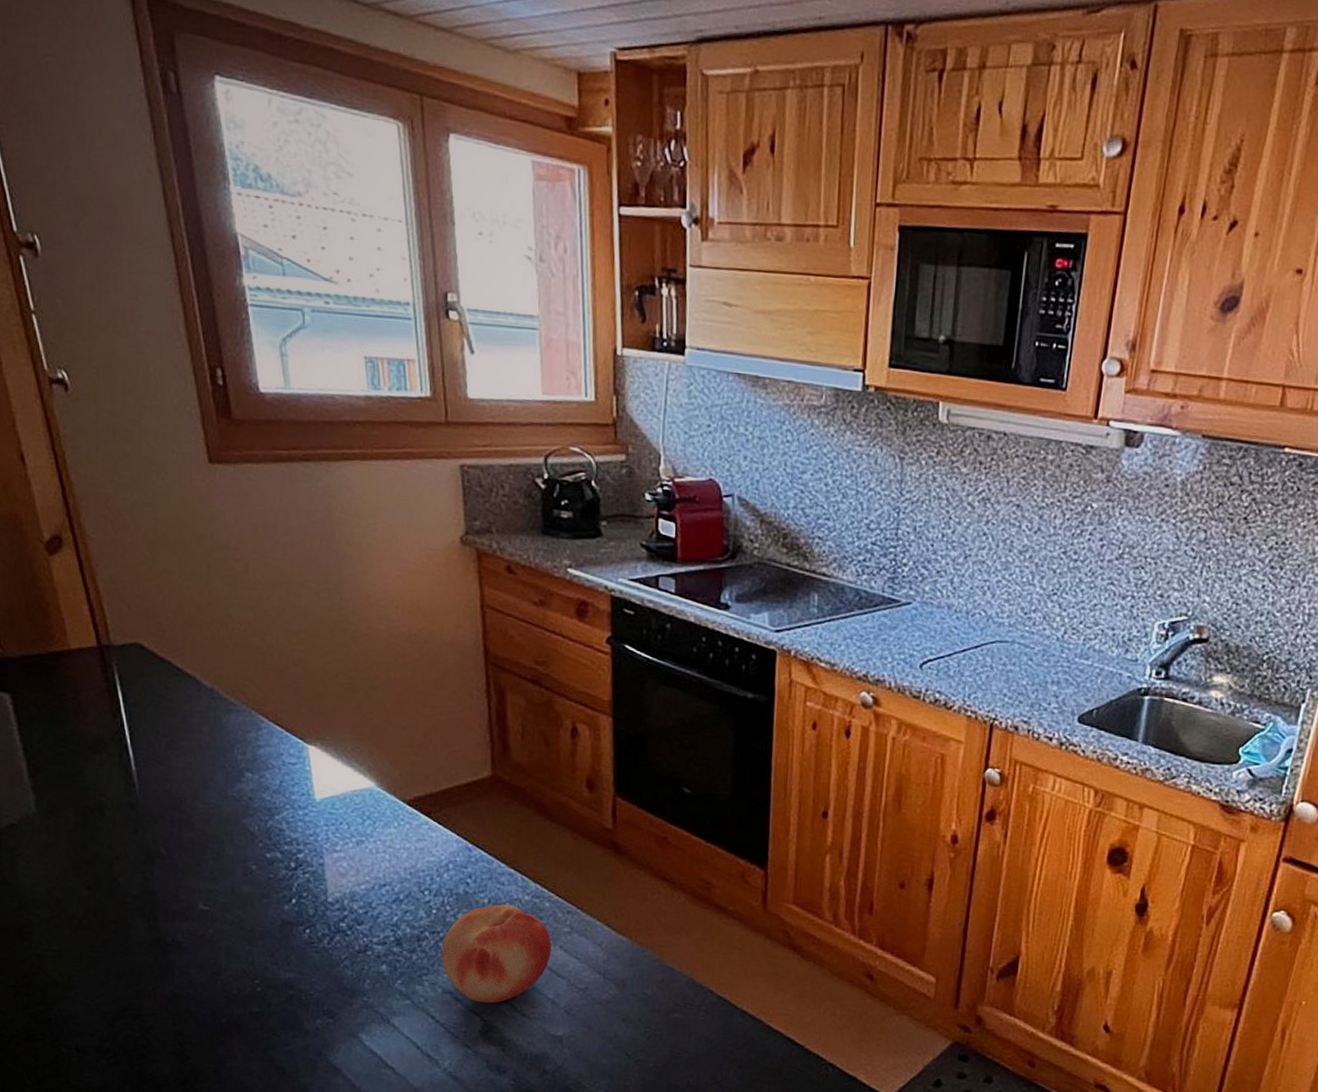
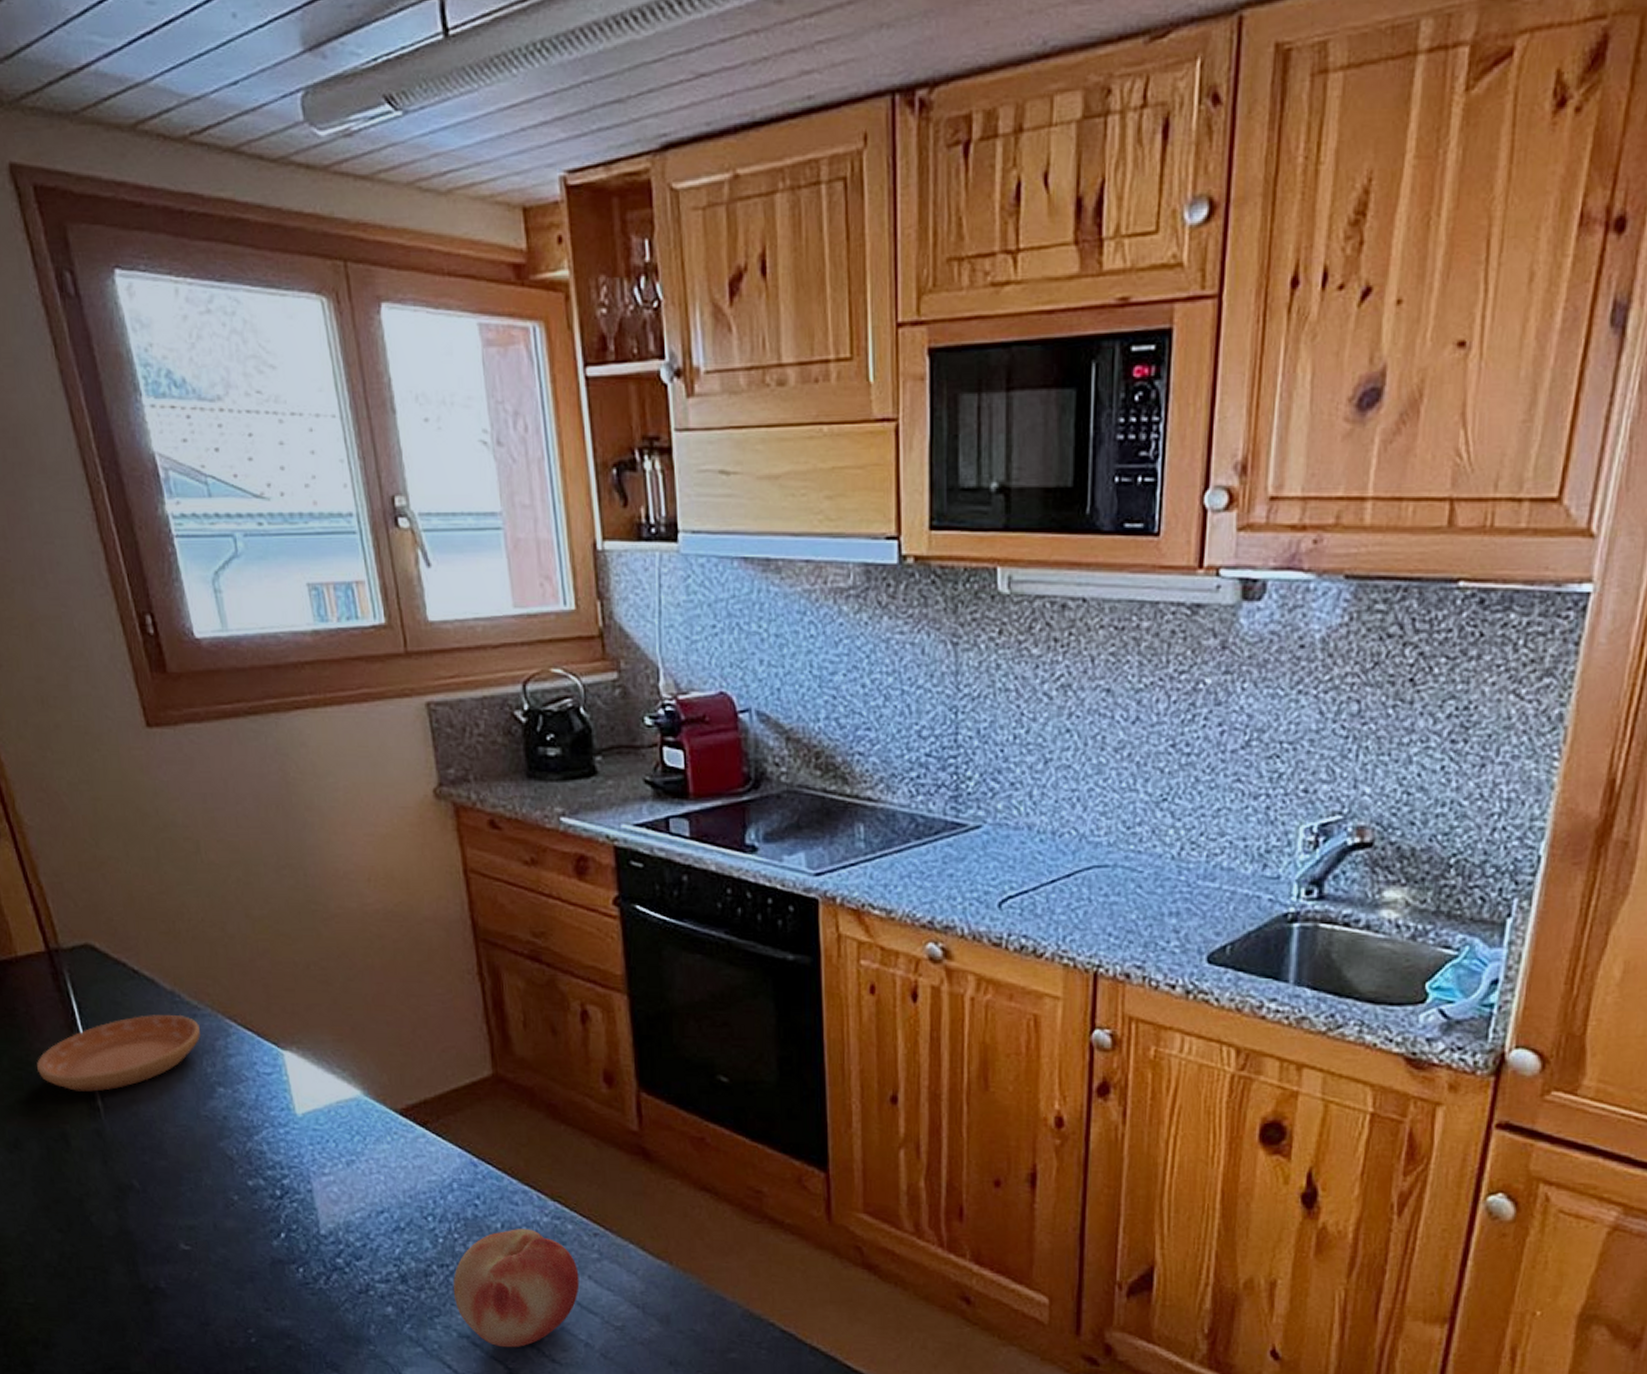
saucer: none [80,707,235,770] -> present [37,1015,202,1092]

